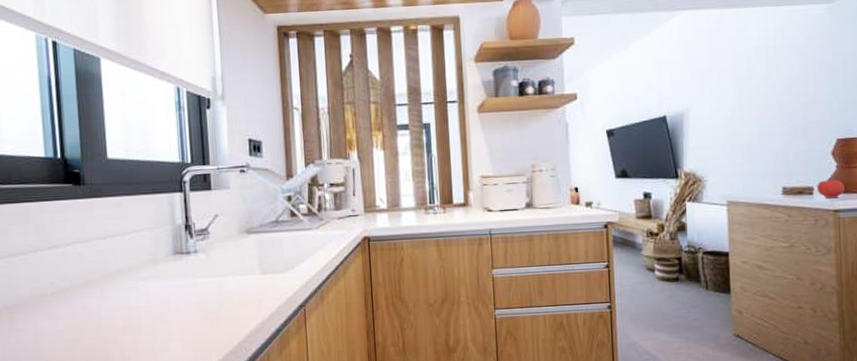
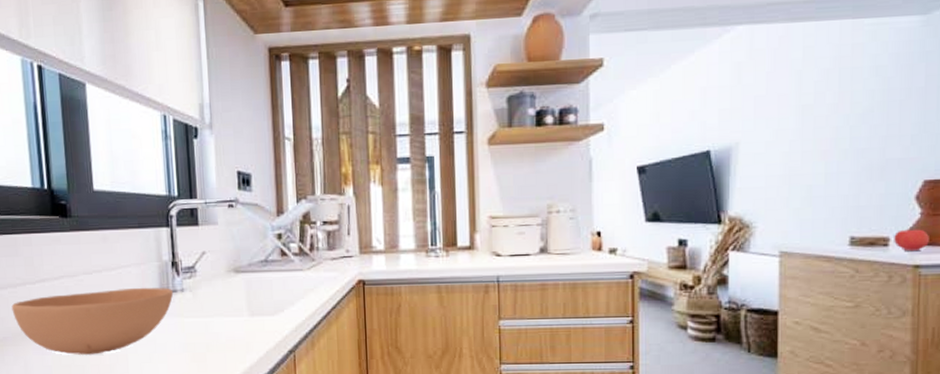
bowl: none [22,250,187,319] -> present [11,287,174,355]

